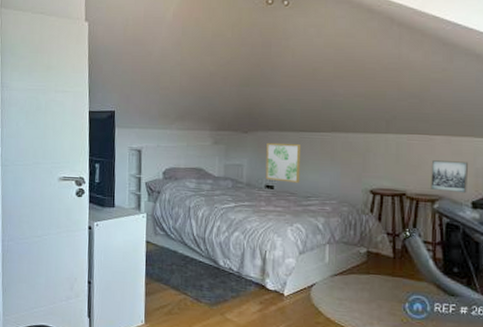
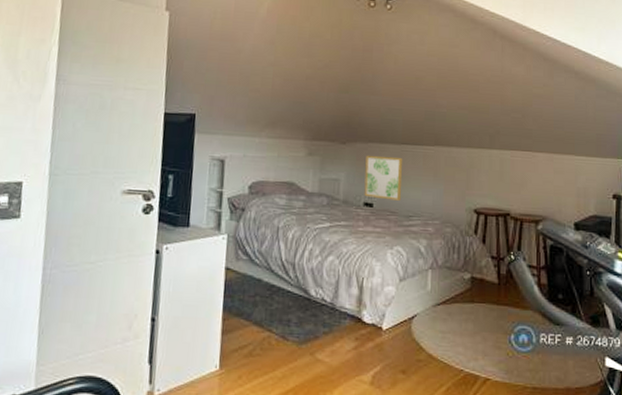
wall art: present [430,160,468,194] -> none [534,178,570,214]

